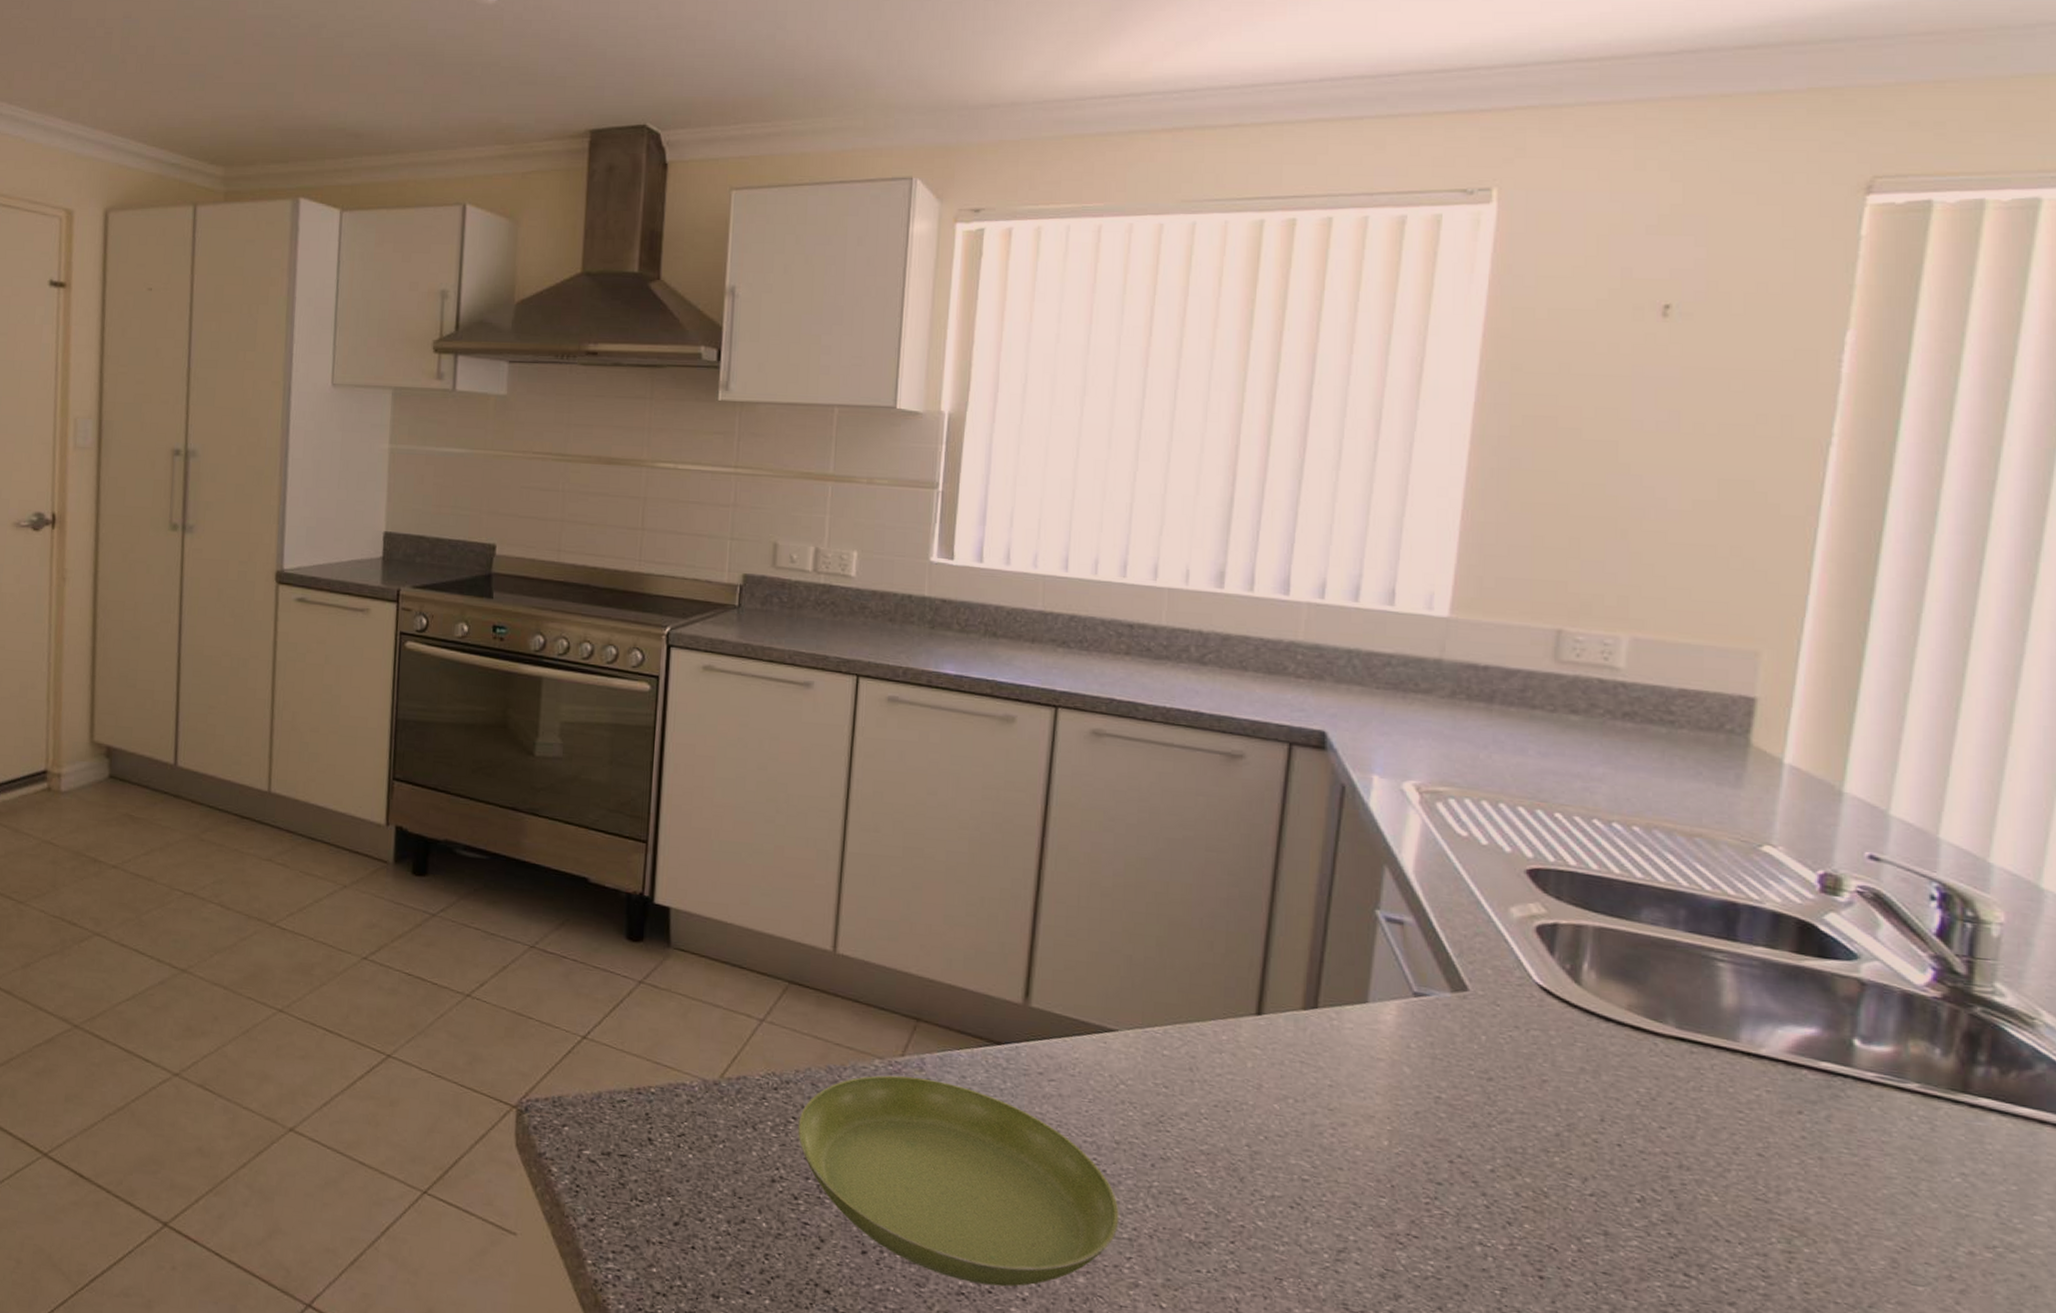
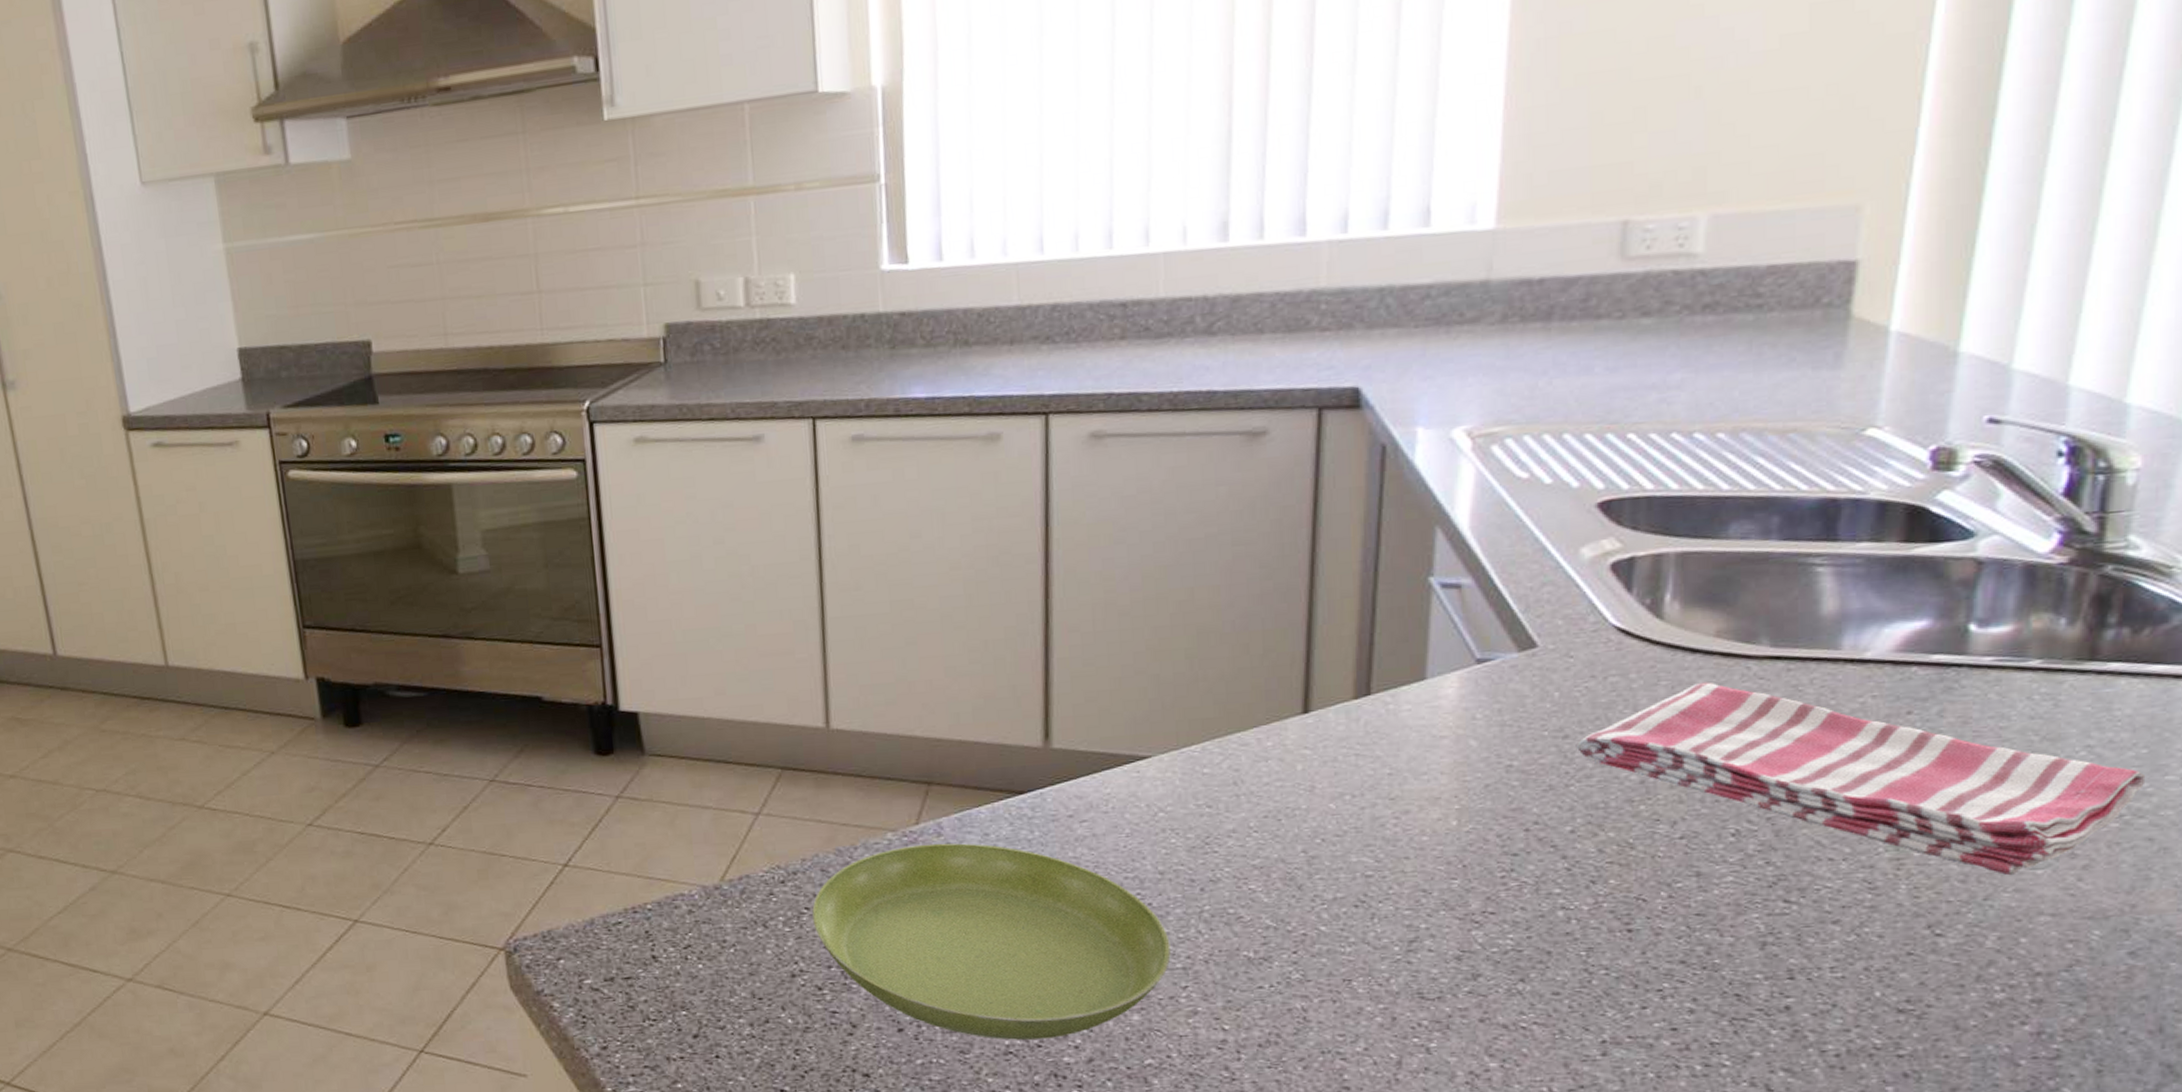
dish towel: none [1500,1049,2016,1288] -> present [1577,682,2146,876]

